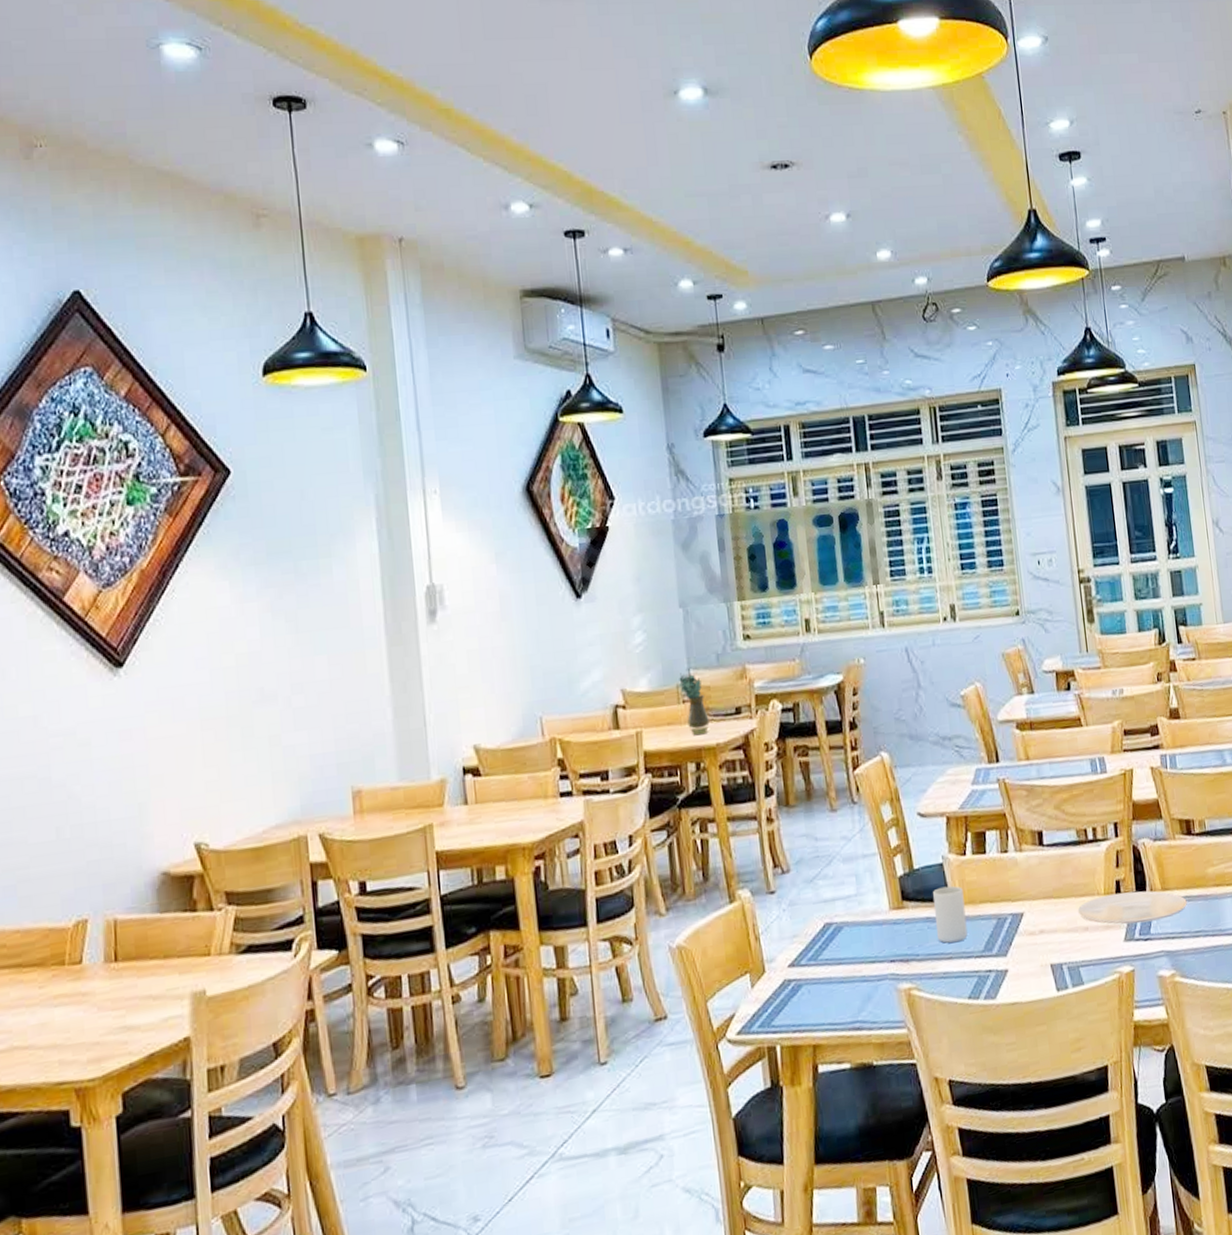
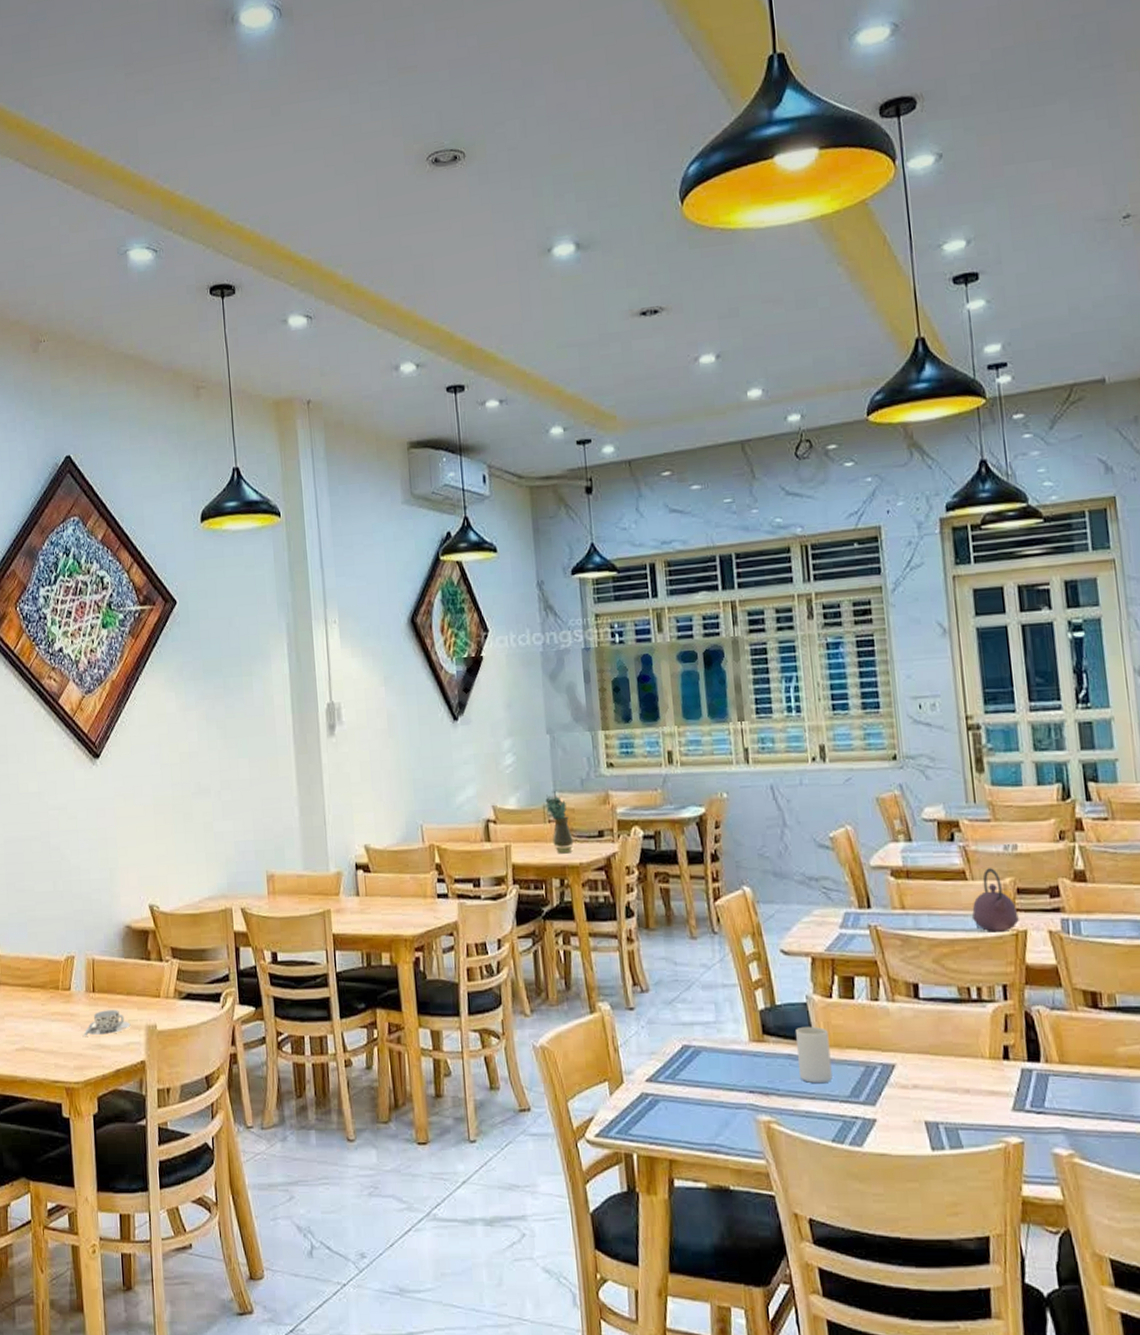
teacup: none [100,979,170,1021] -> present [82,1010,131,1038]
plate: present [1077,890,1187,925] -> none [957,1059,1091,1095]
teapot: none [1086,713,1126,774] -> present [971,868,1019,932]

